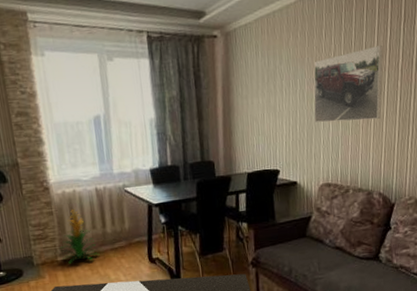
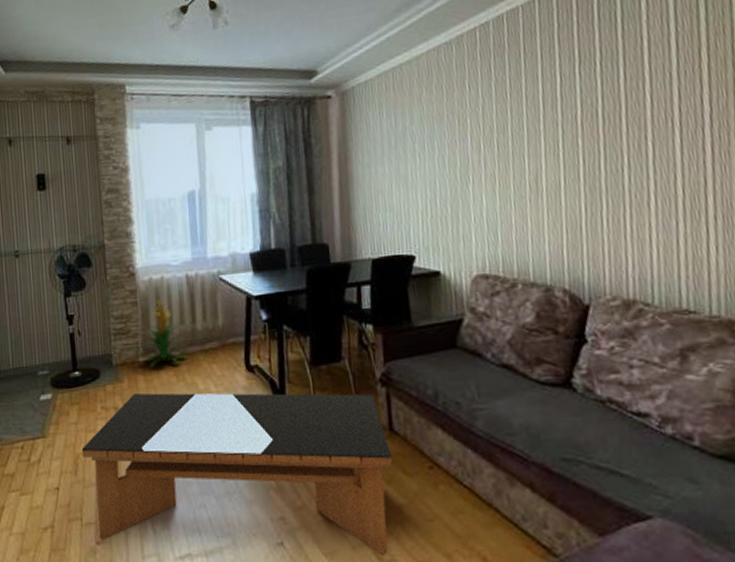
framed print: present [314,45,383,123] -> none [456,95,557,195]

